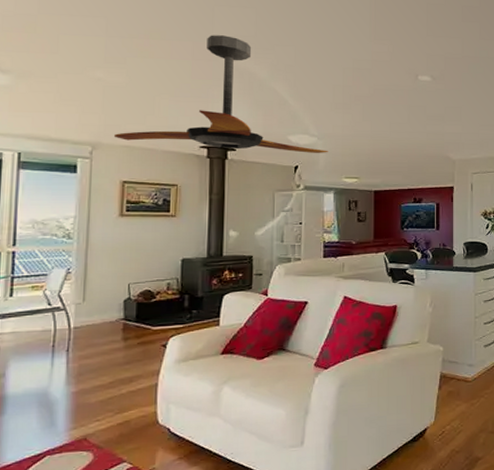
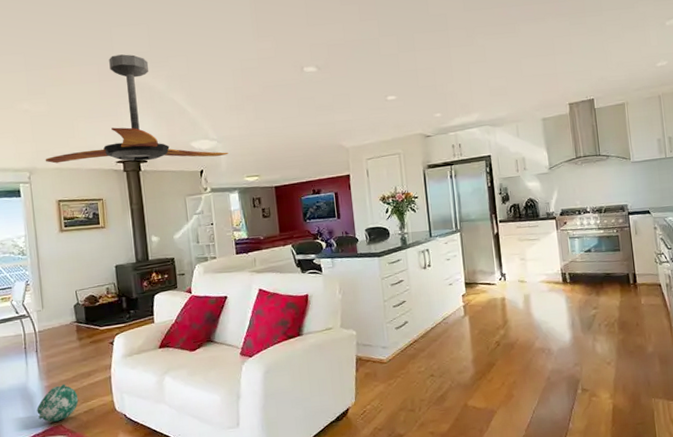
ball: none [56,390,113,435] -> present [36,384,79,422]

